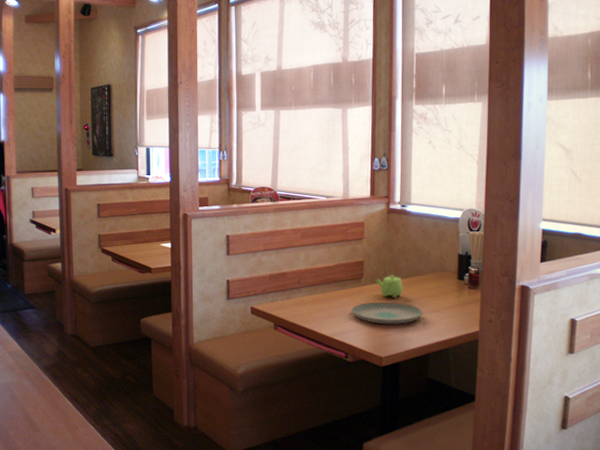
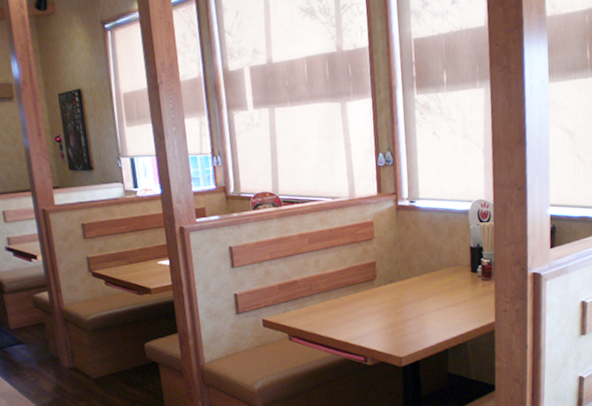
plate: present [352,301,423,325] -> none [367,300,439,324]
teapot: present [376,275,404,298] -> none [389,273,418,297]

